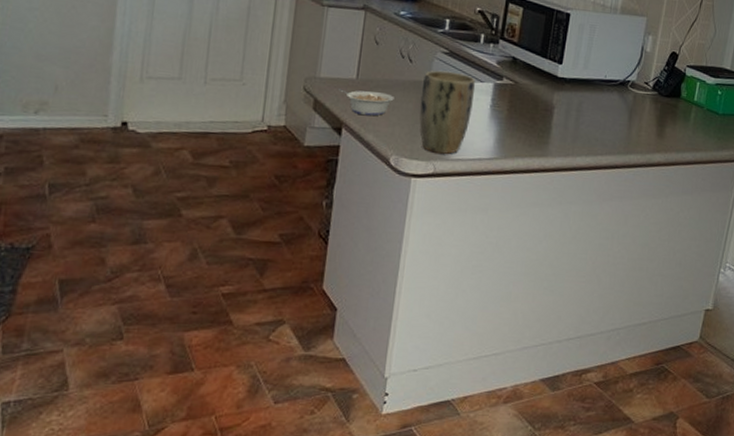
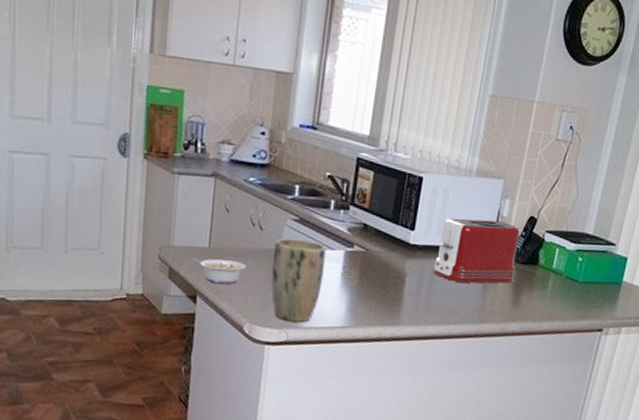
toaster: none [580,53,663,116] -> present [433,218,520,284]

